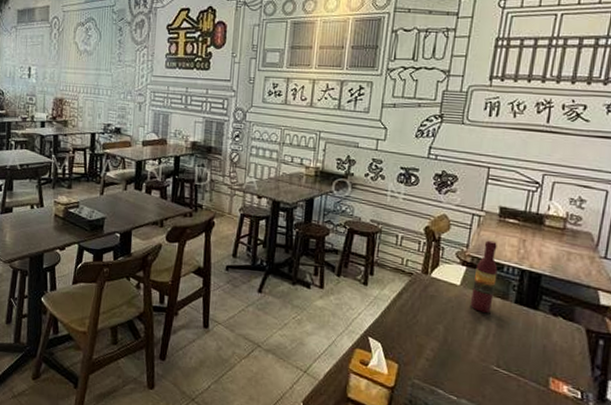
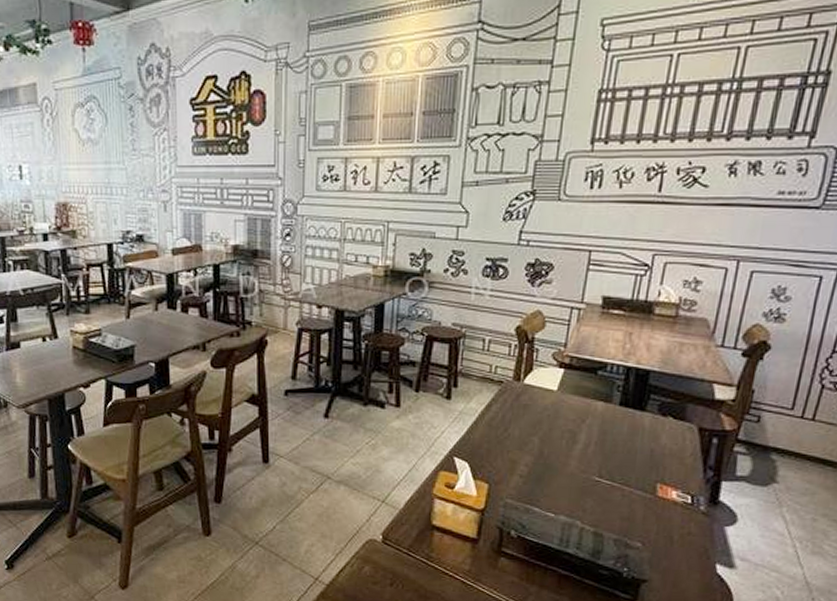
wine bottle: present [470,240,498,313] -> none [568,336,600,419]

